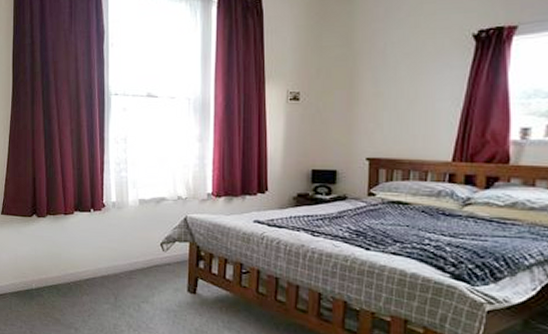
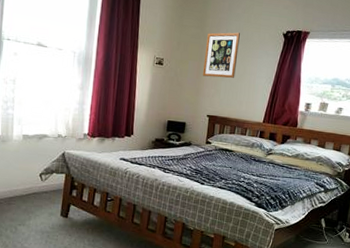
wall art: none [355,44,405,108] -> present [203,32,240,78]

